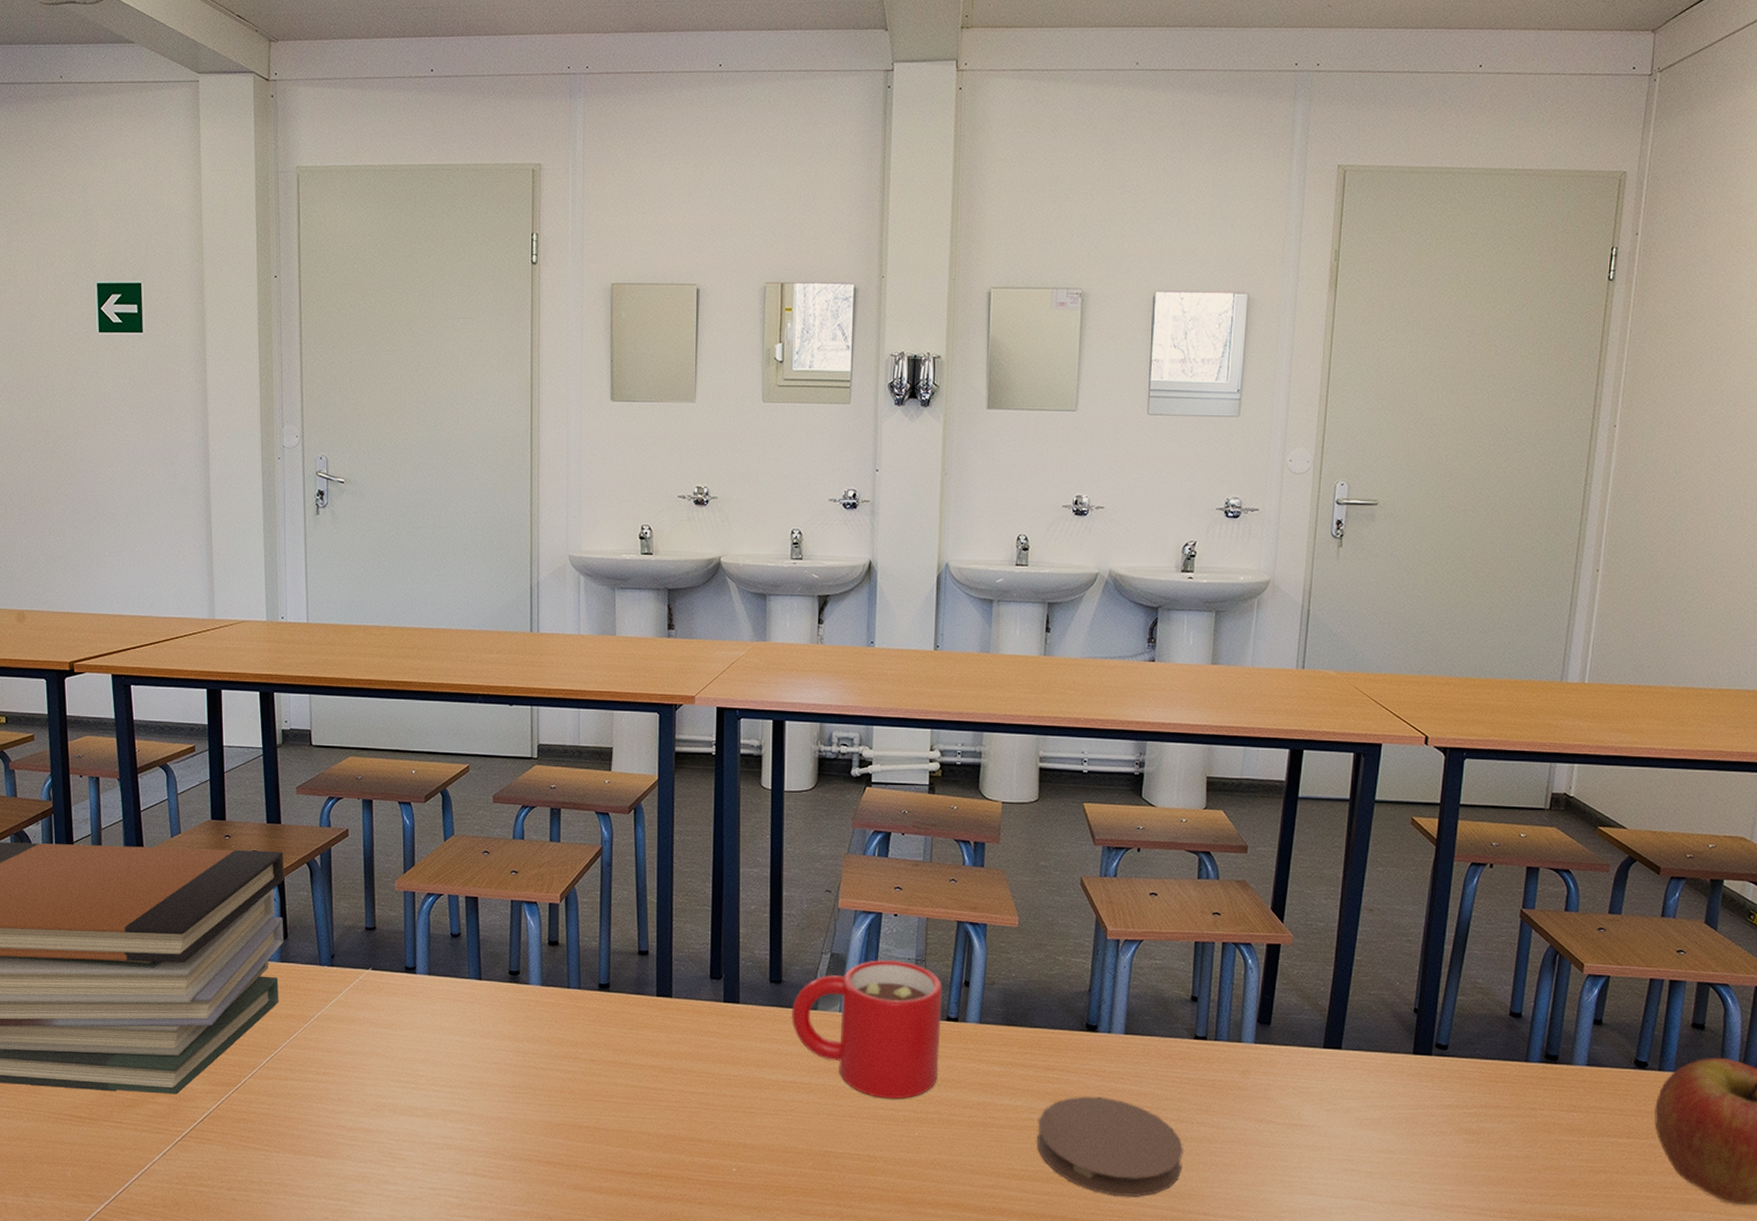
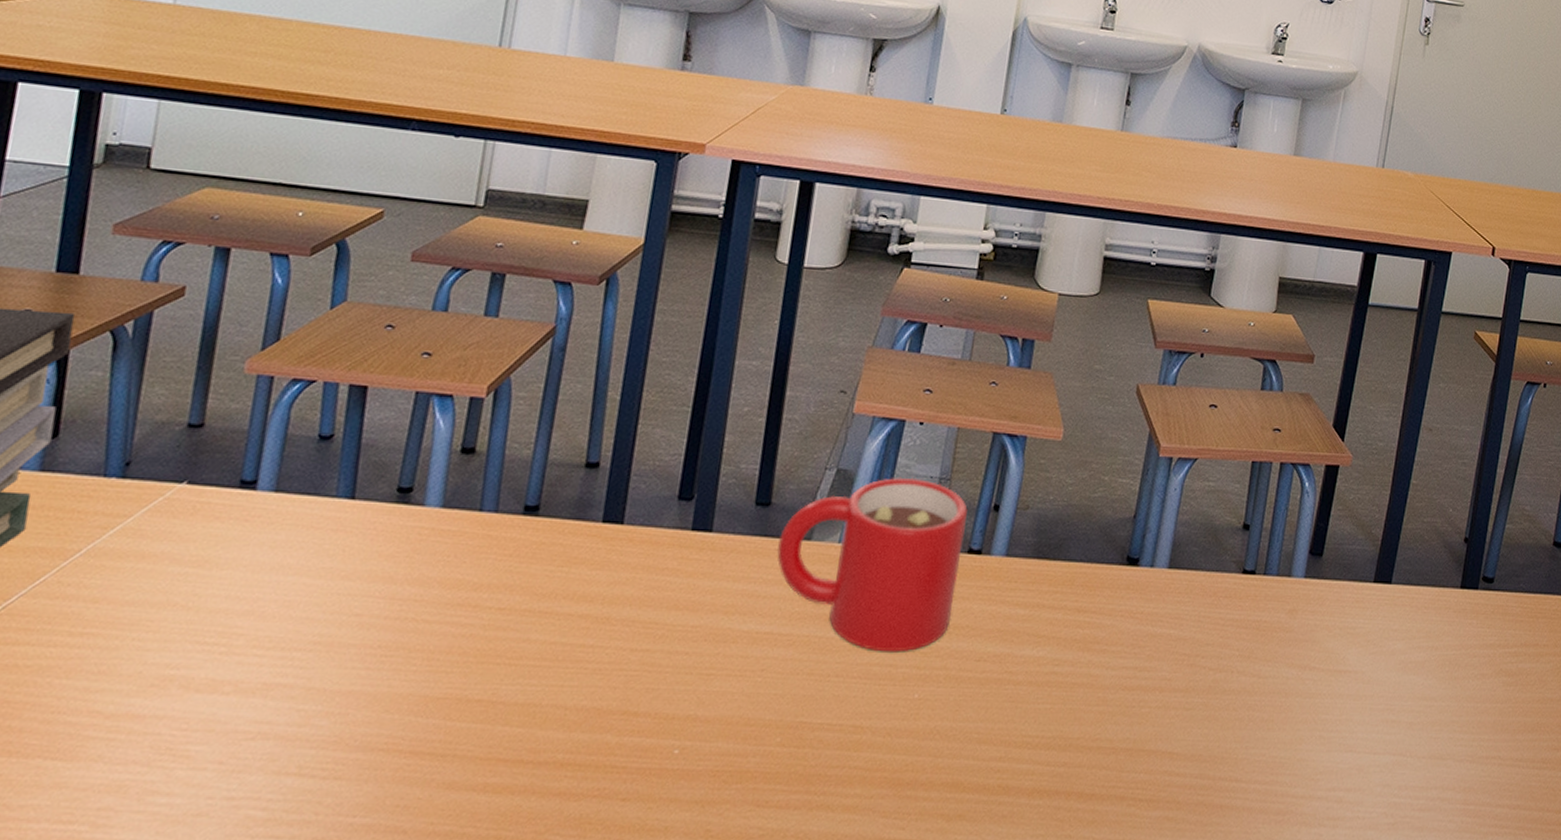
coaster: present [1037,1096,1183,1197] -> none [1058,643,1220,763]

